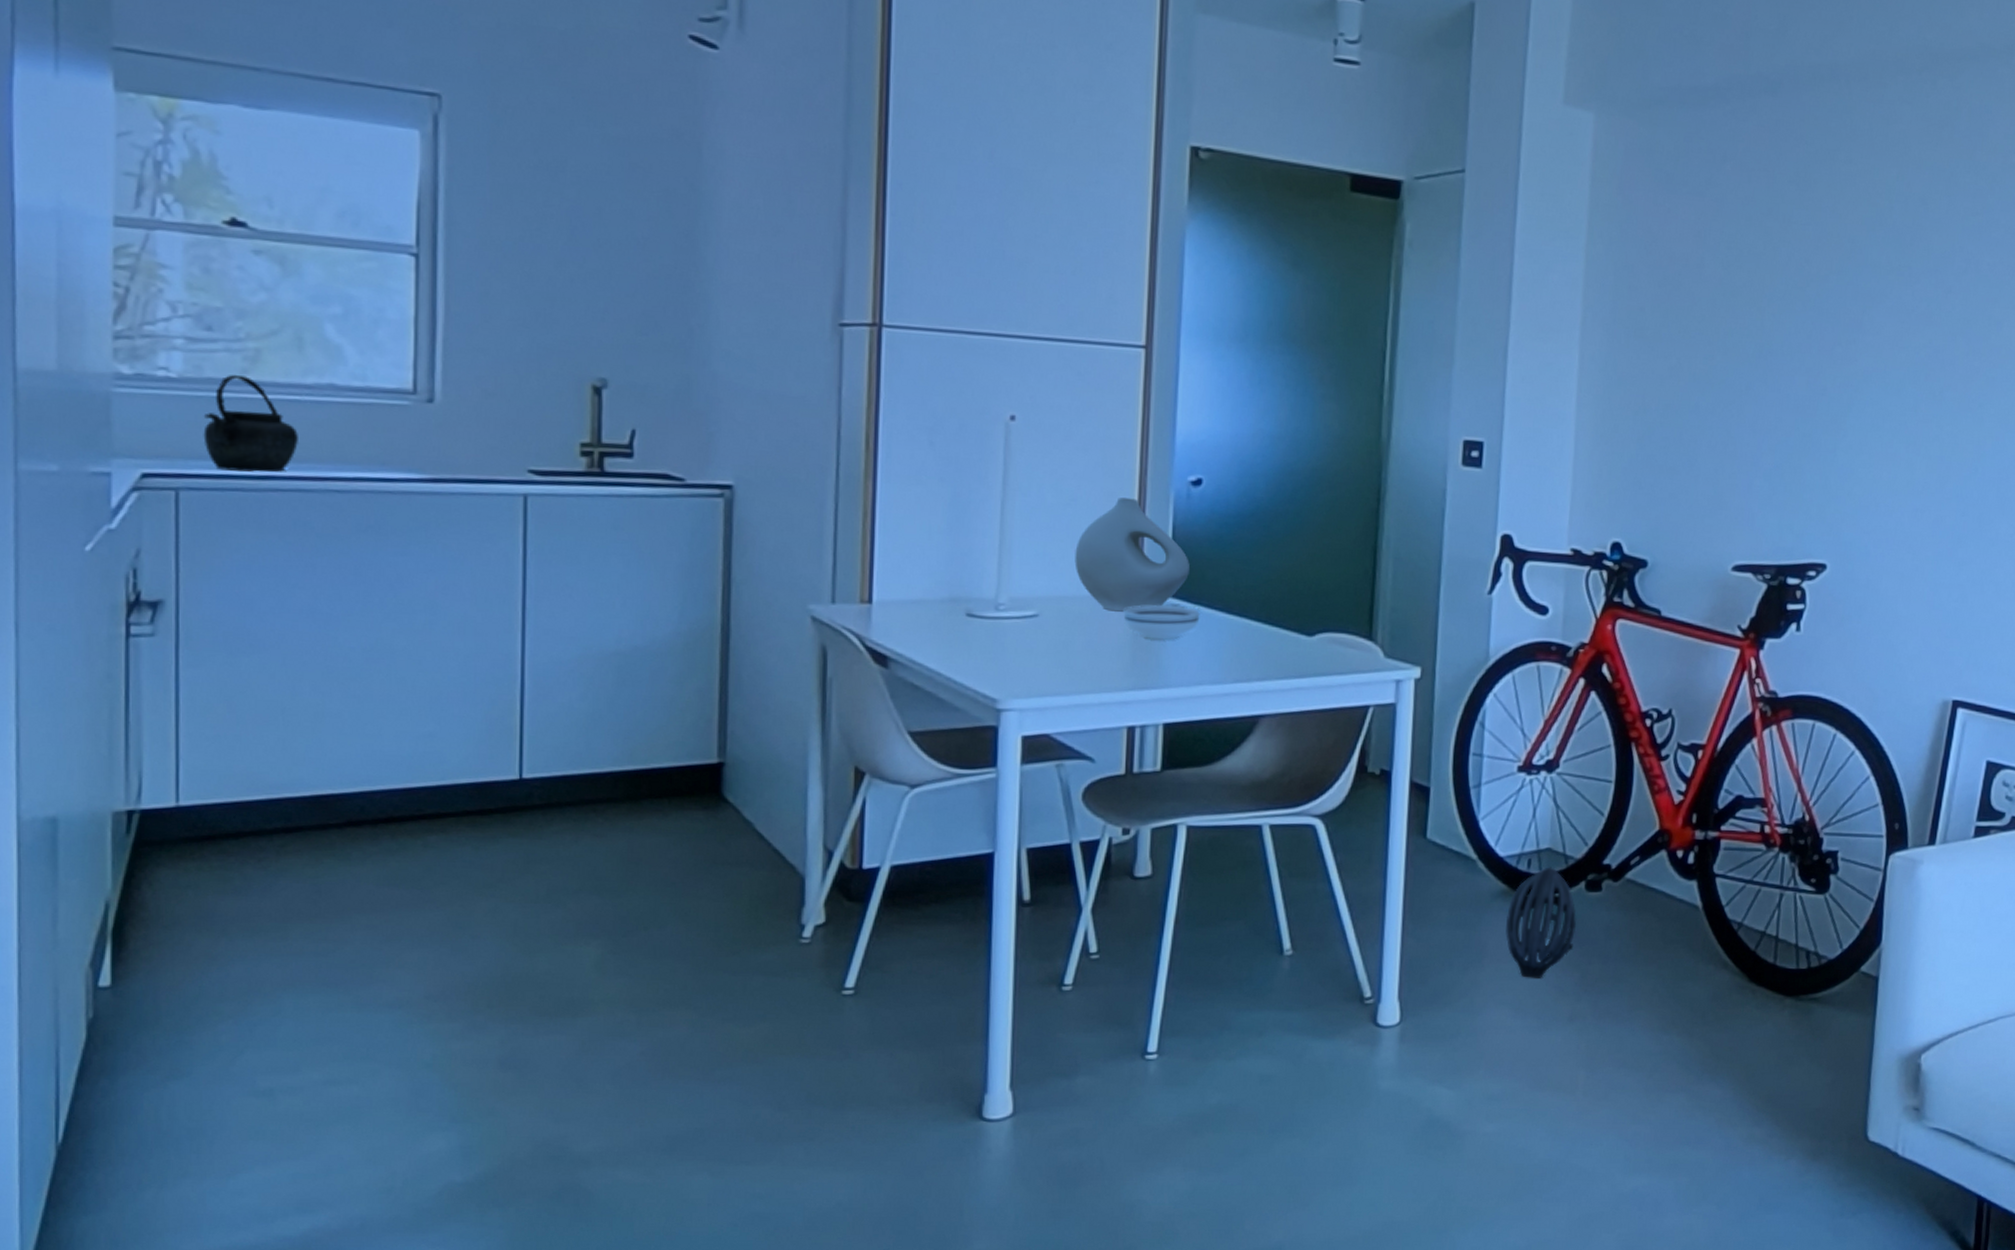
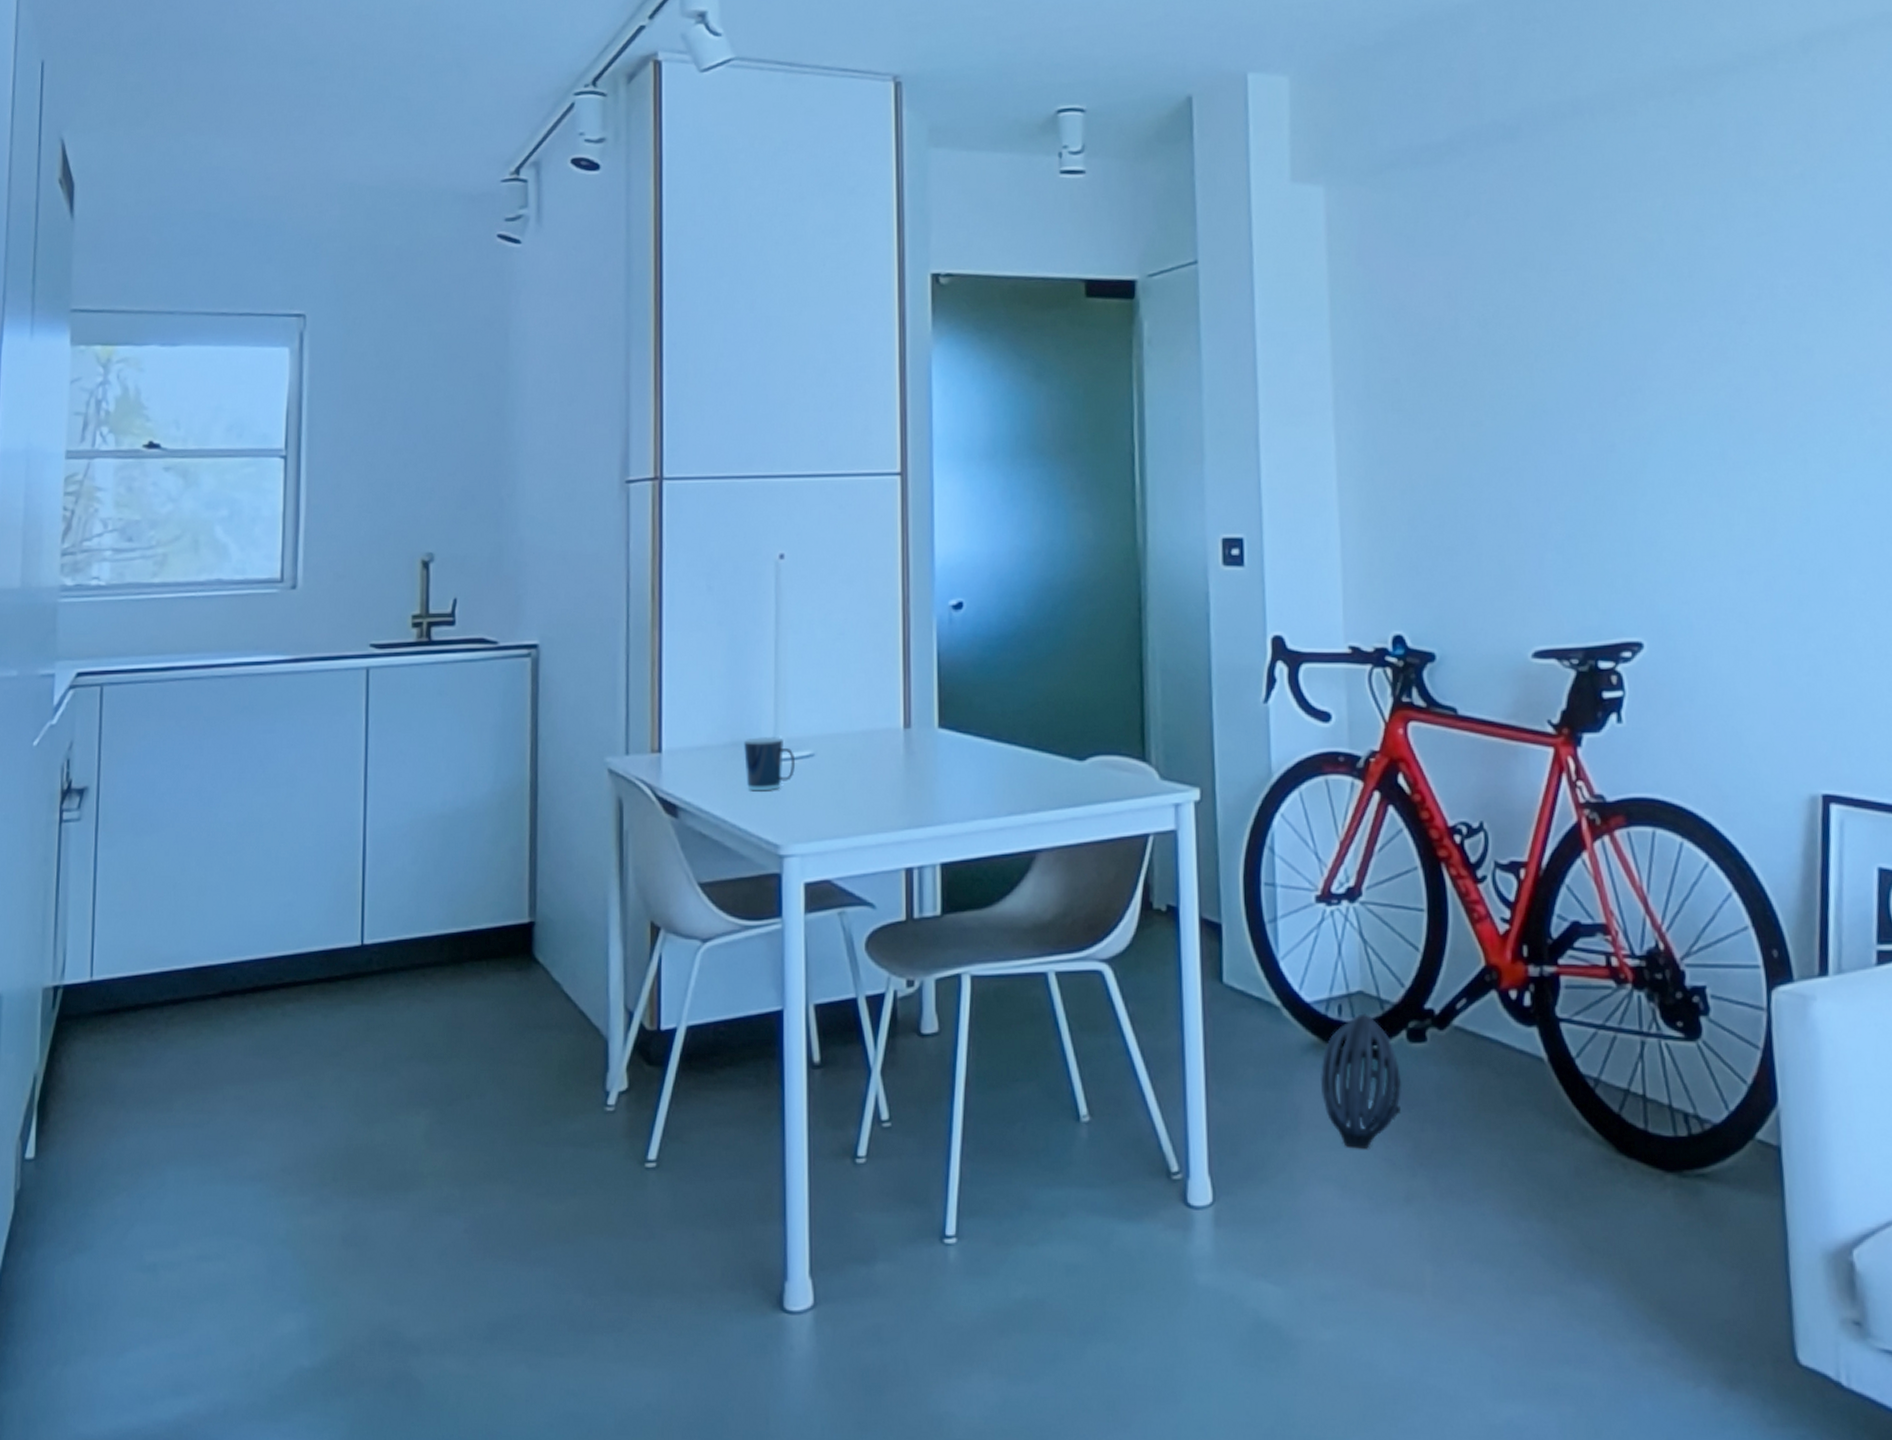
kettle: present [203,374,298,473] -> none [122,578,193,665]
mug: none [963,595,1019,647] -> present [744,737,796,791]
vase: present [1074,497,1191,612] -> none [845,628,957,746]
bowl: present [1123,605,1200,641] -> none [894,737,970,775]

